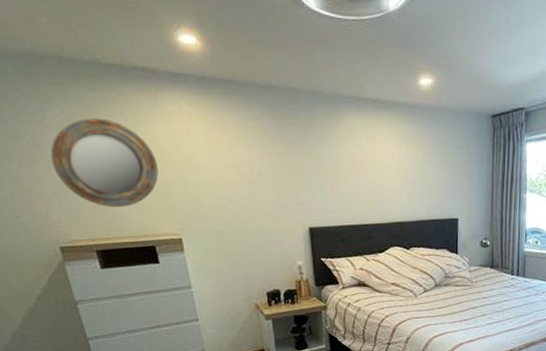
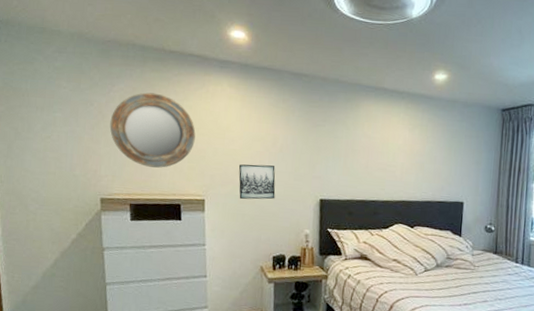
wall art: none [214,195,260,235] -> present [238,164,276,200]

